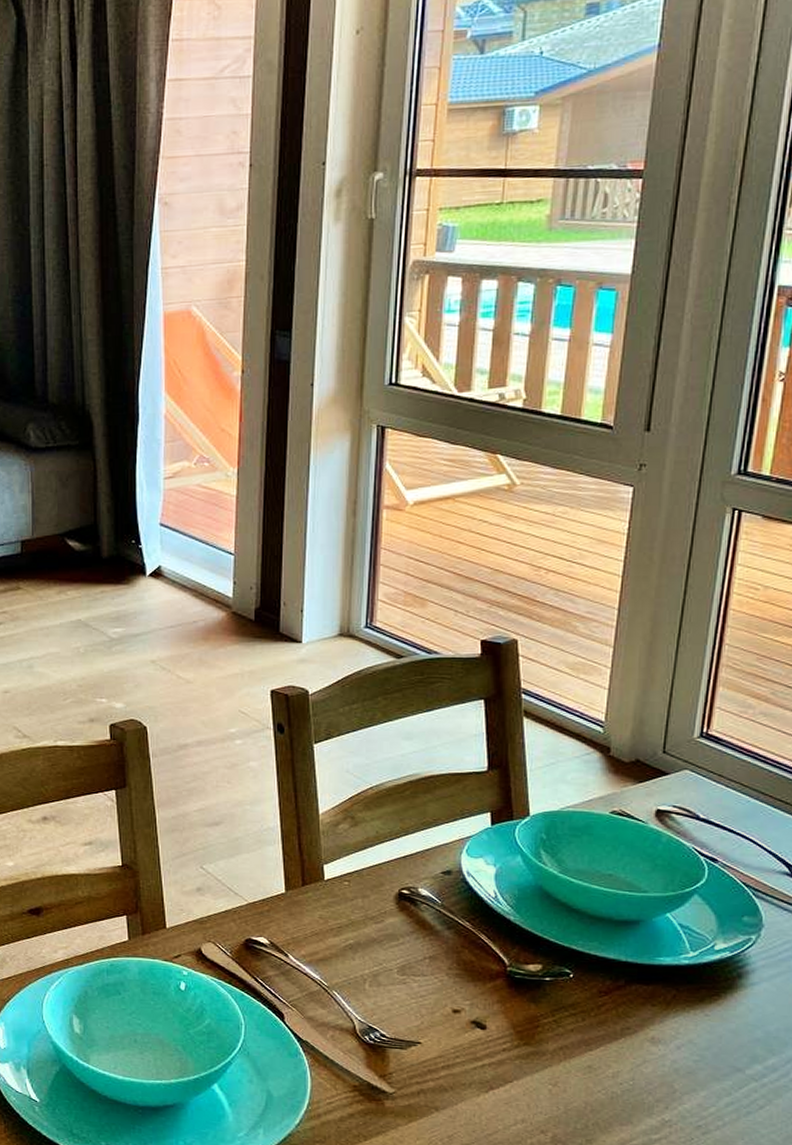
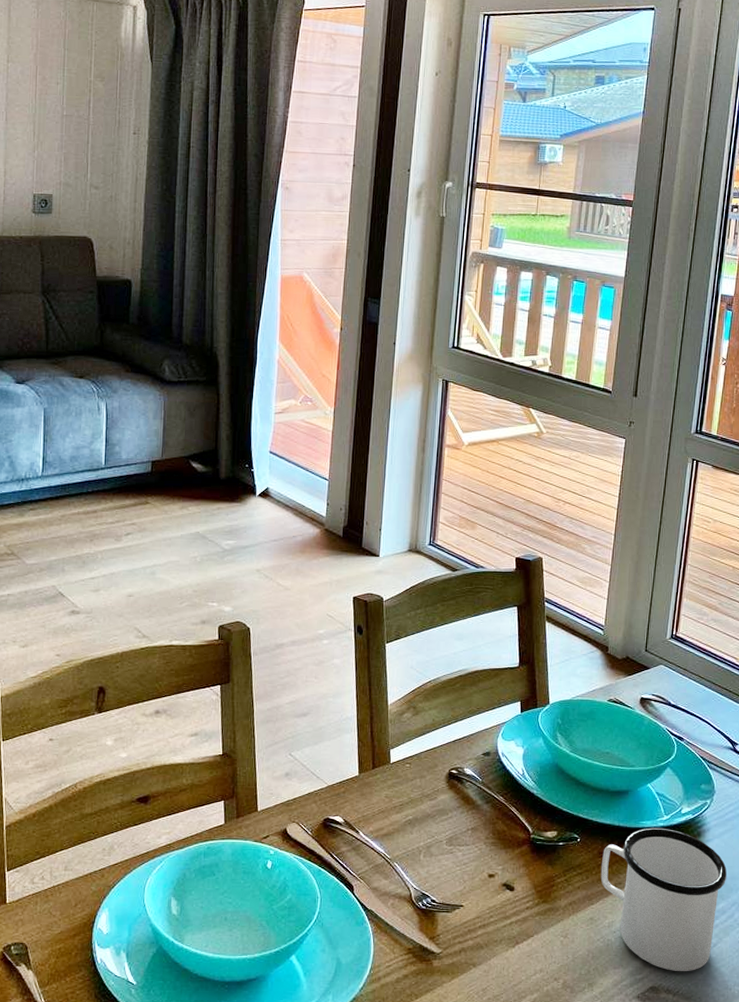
mug: none [601,965,779,1136] -> present [600,827,727,971]

